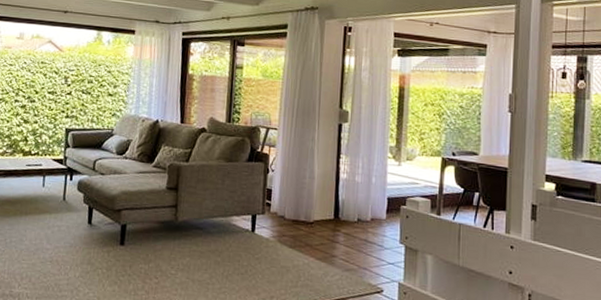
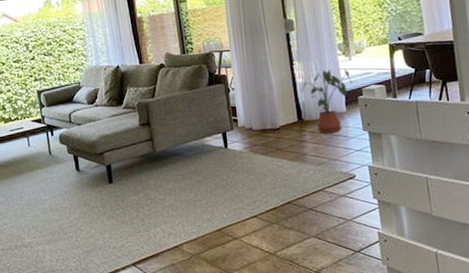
house plant: none [344,171,398,240] -> present [302,69,352,134]

